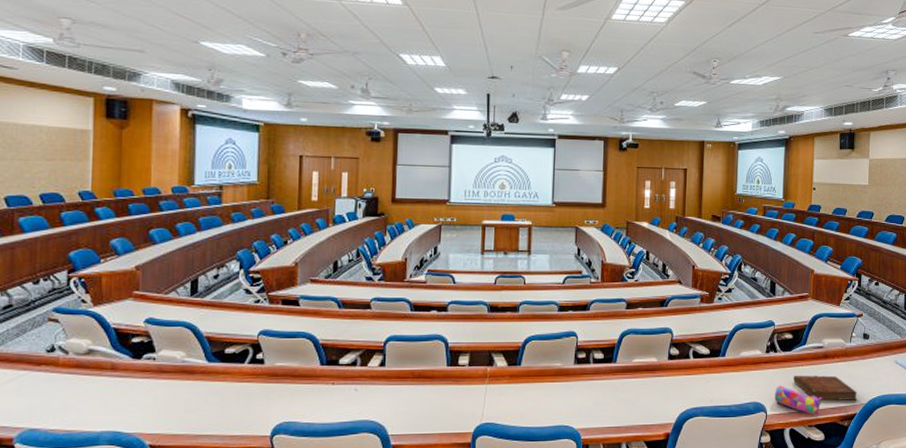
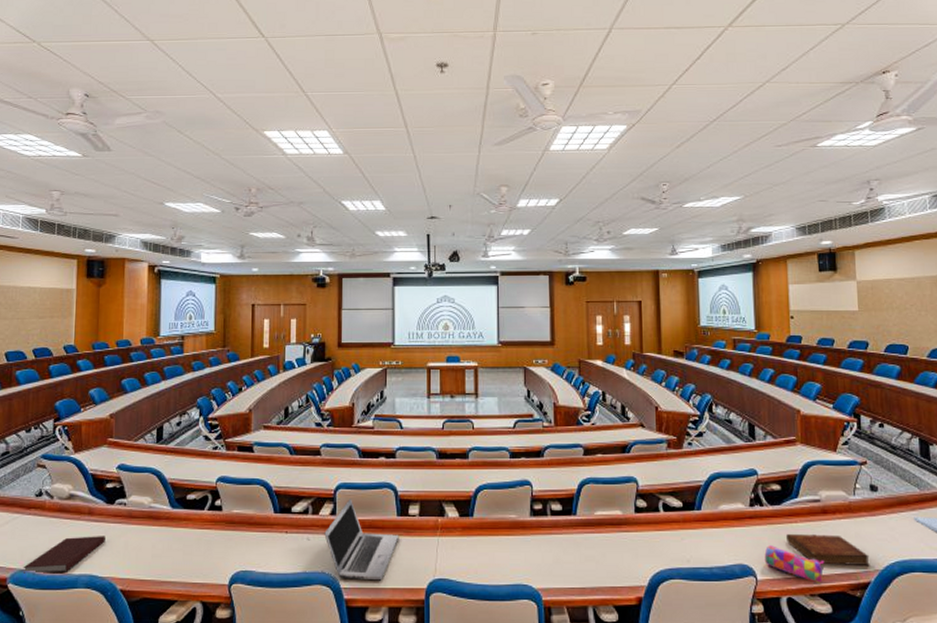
notebook: none [32,391,131,434] -> present [23,536,105,575]
laptop: none [372,350,448,427] -> present [324,499,399,581]

